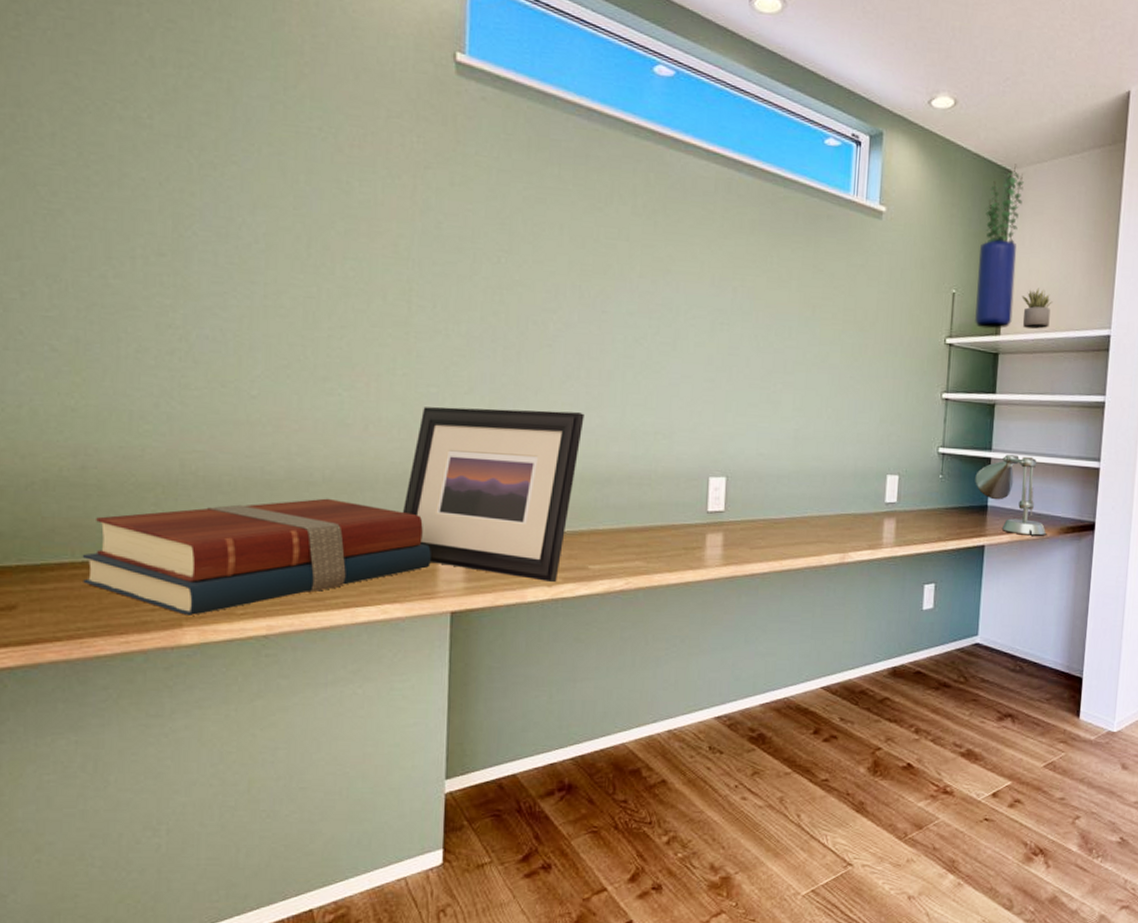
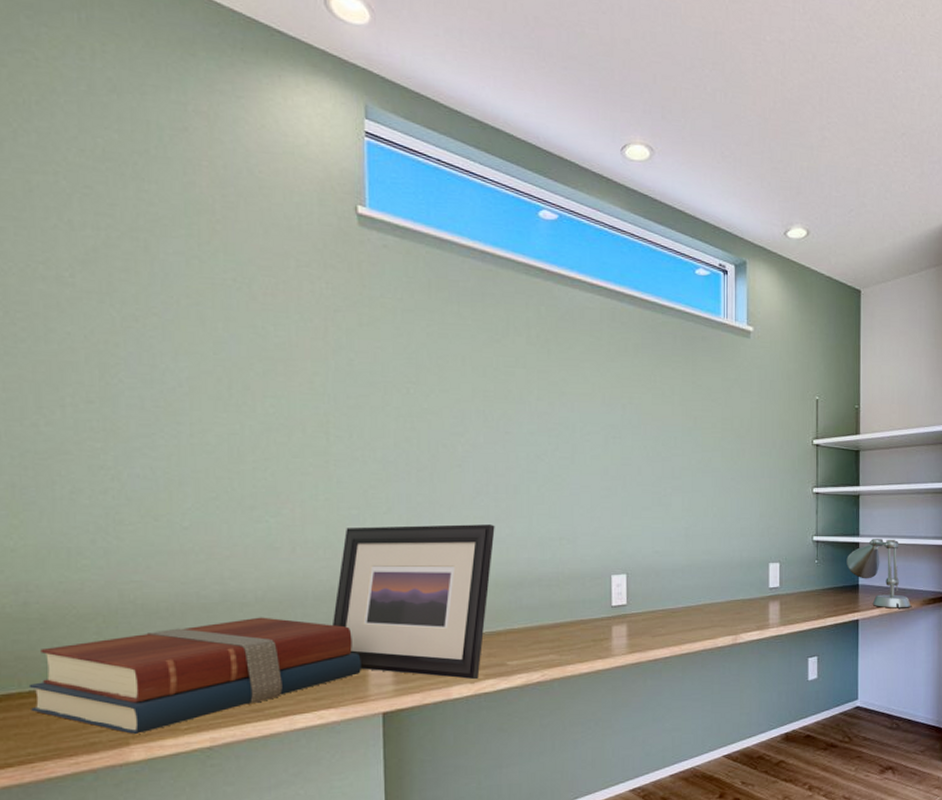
vase: present [974,164,1024,329] -> none [836,284,871,429]
succulent plant: present [1021,287,1052,329] -> none [876,391,903,428]

